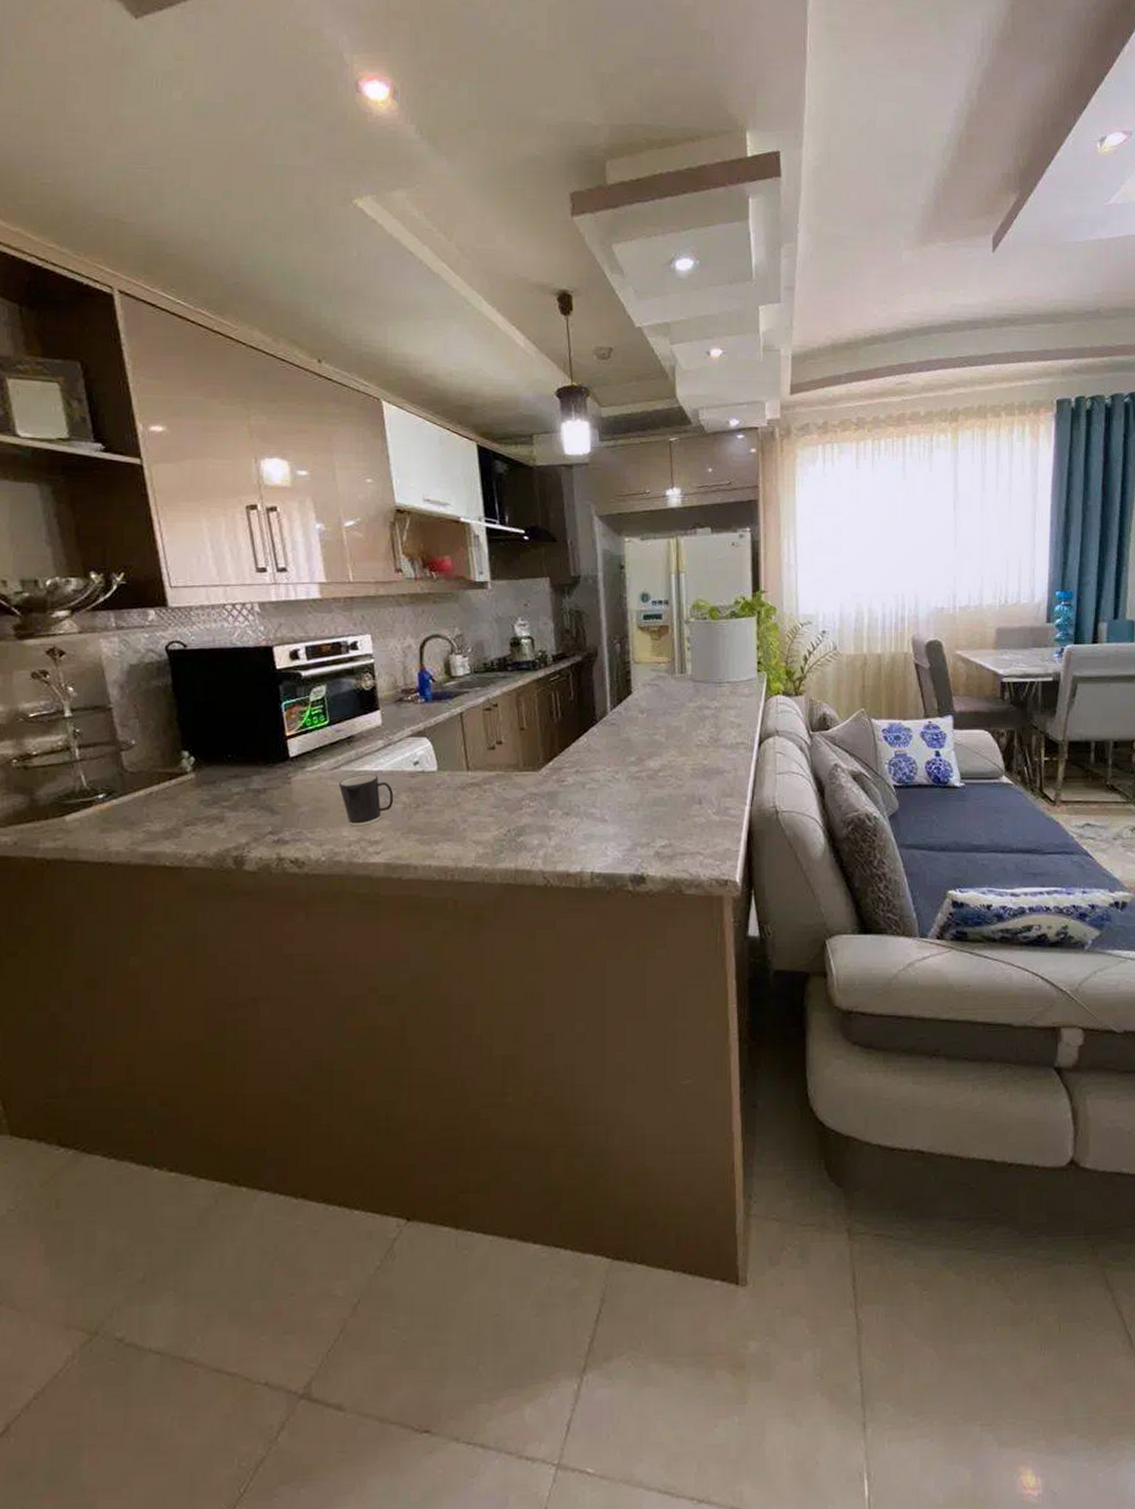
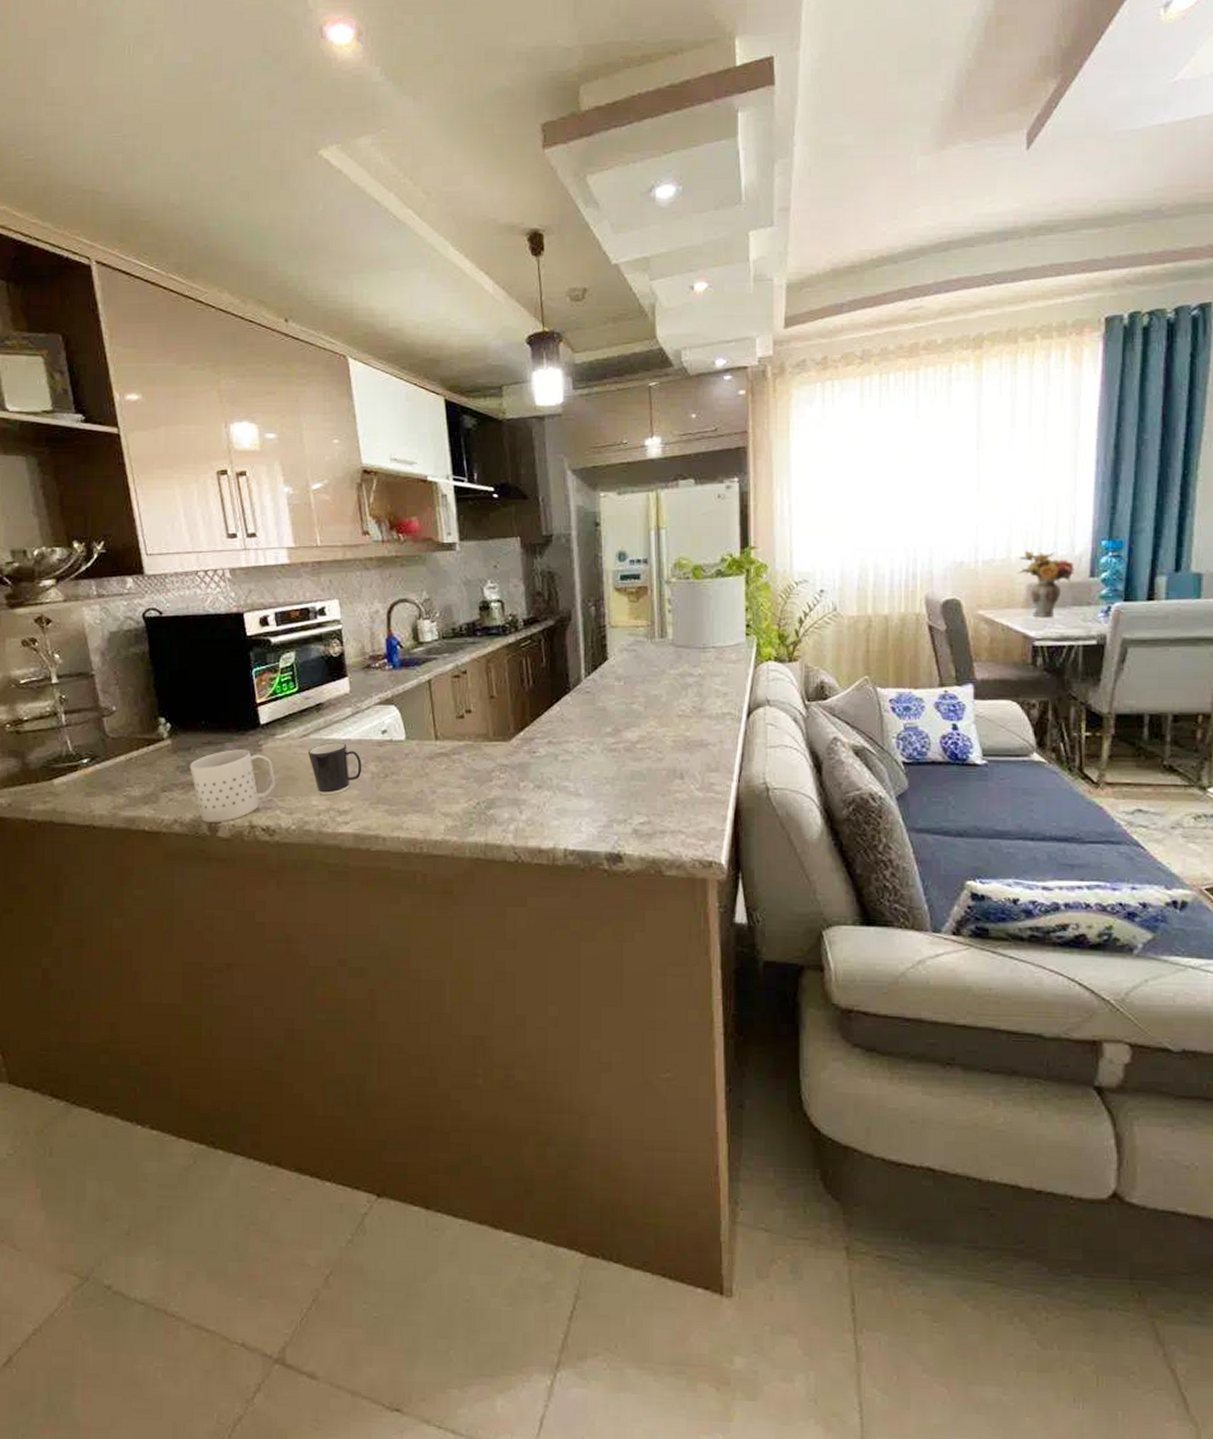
mug: none [214,782,305,857] -> present [189,749,276,823]
flower arrangement: none [989,599,1034,658] -> present [1018,551,1075,618]

